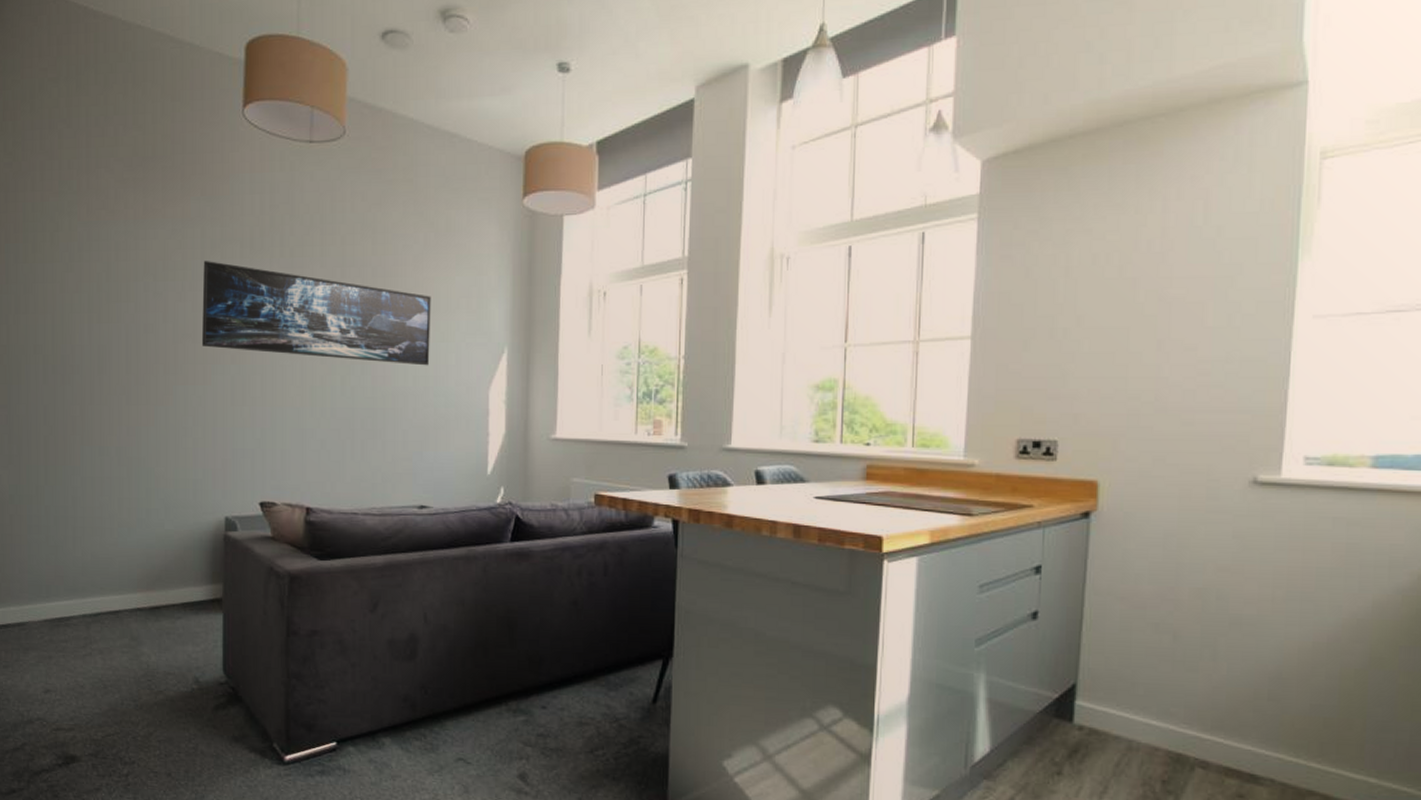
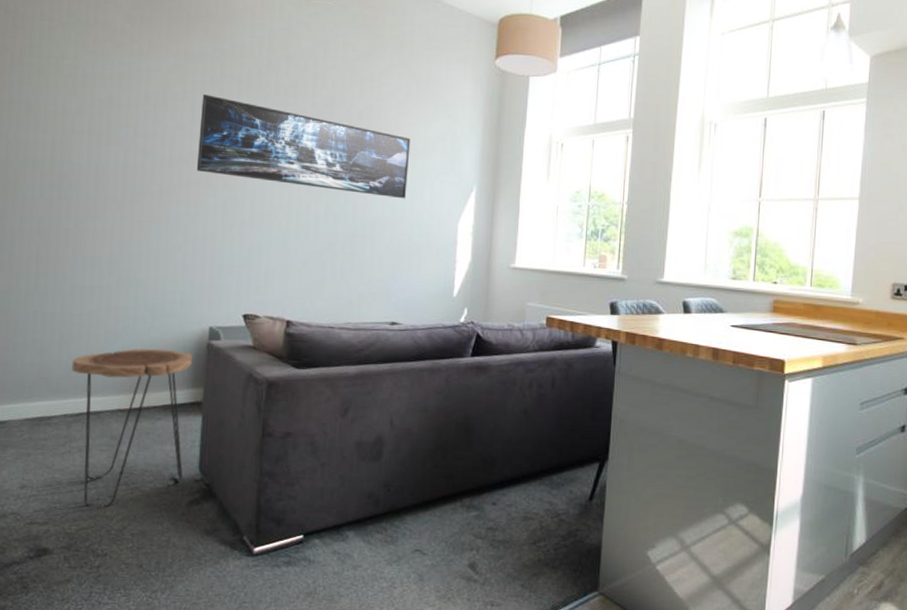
side table: none [87,542,209,713] -> present [72,348,192,507]

